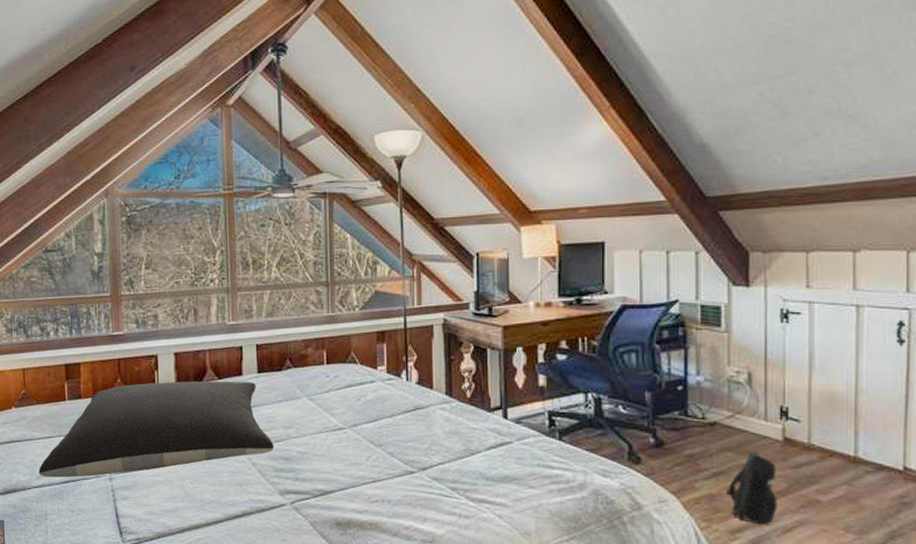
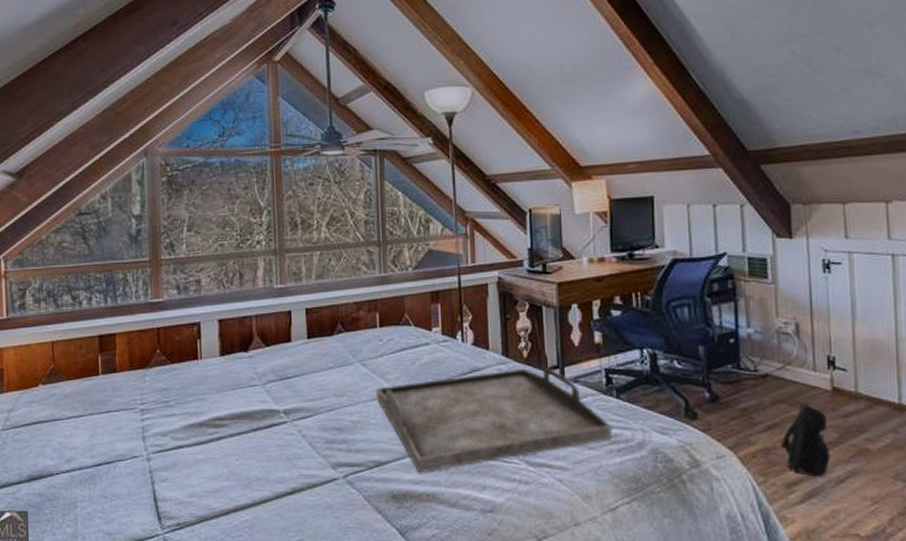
pillow: present [38,381,275,478] -> none [68,347,326,460]
serving tray: none [322,408,553,503] -> present [375,368,612,473]

